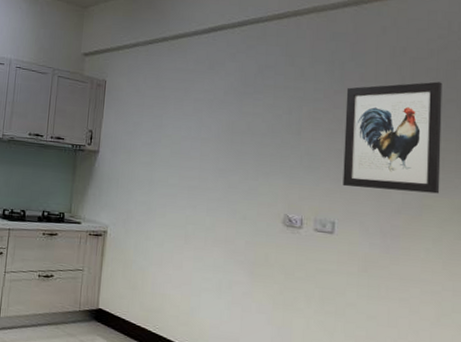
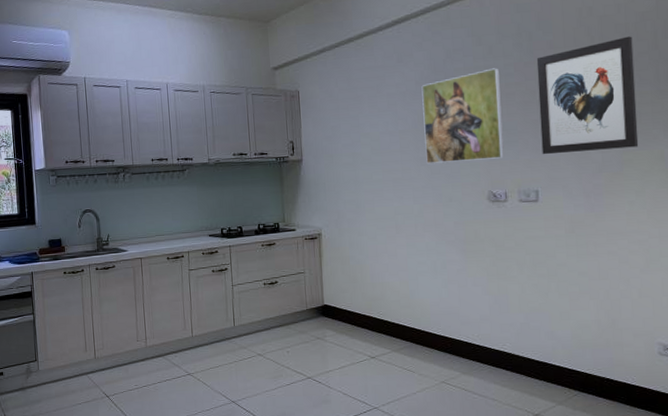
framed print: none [225,90,308,183] -> present [421,68,504,165]

